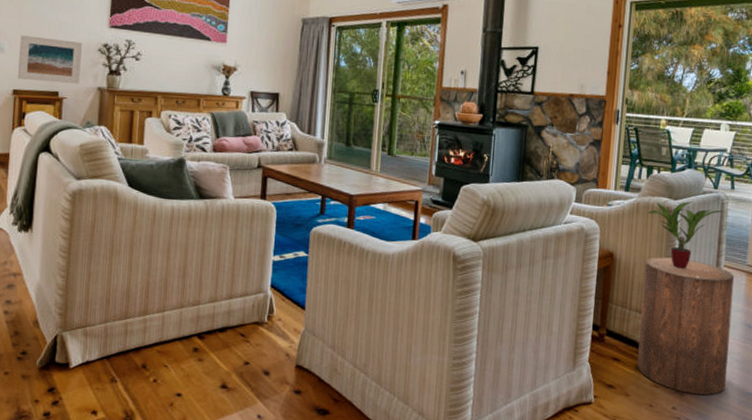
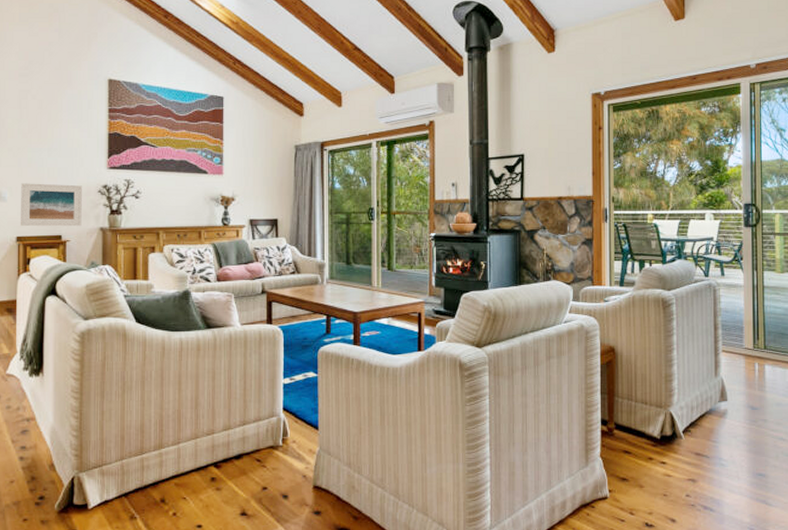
stool: present [637,257,735,396] -> none [646,347,736,480]
potted plant: present [648,201,724,270] -> none [644,291,717,358]

